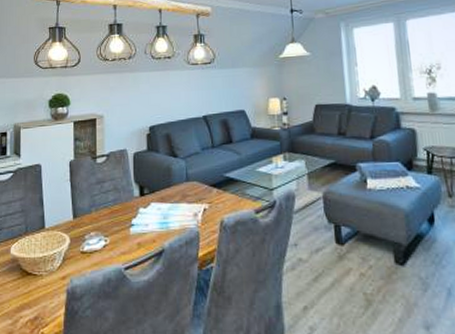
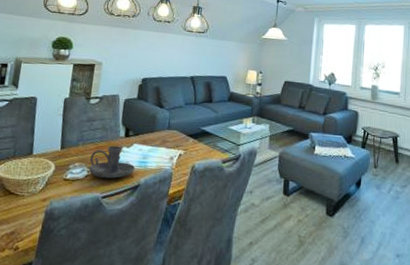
candle holder: none [106,207,156,246] -> present [89,145,135,179]

